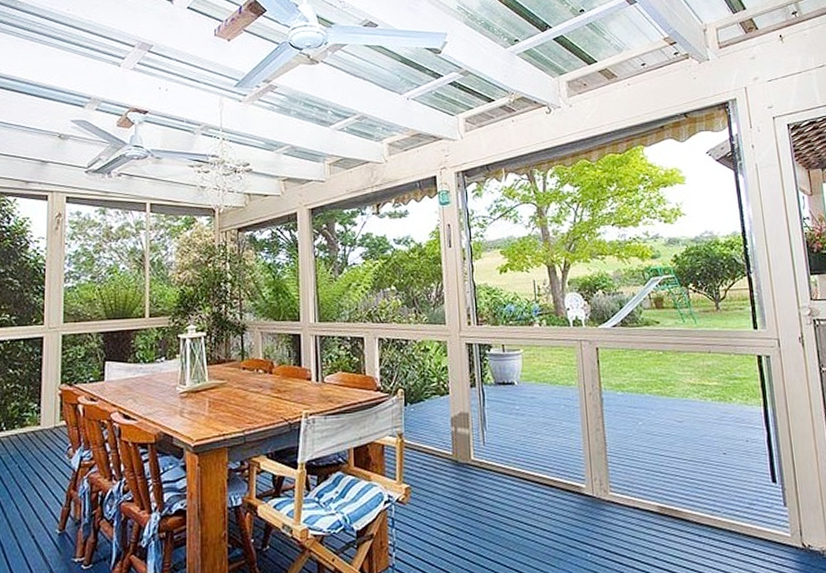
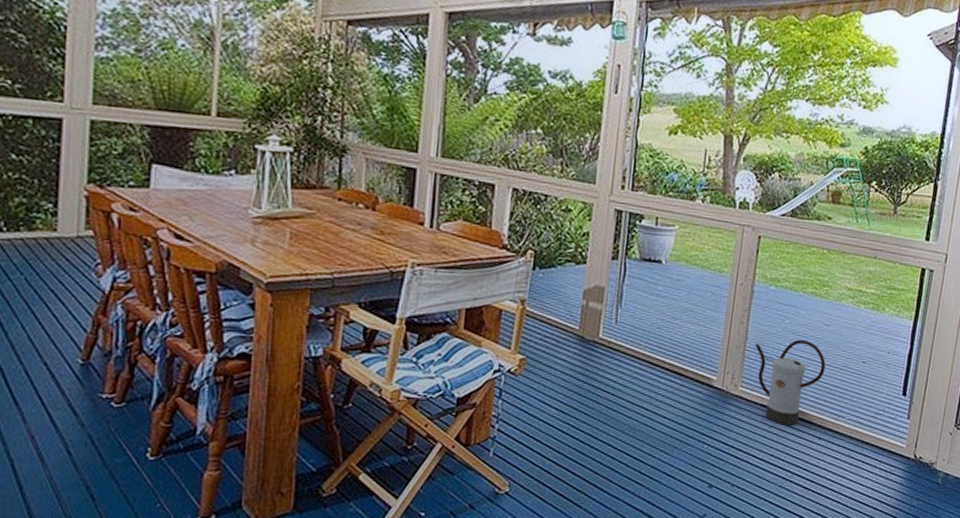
watering can: none [614,438,688,526] -> present [754,339,826,426]

